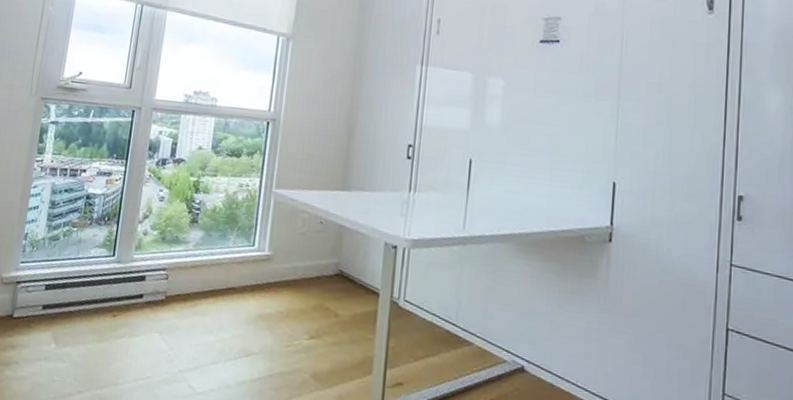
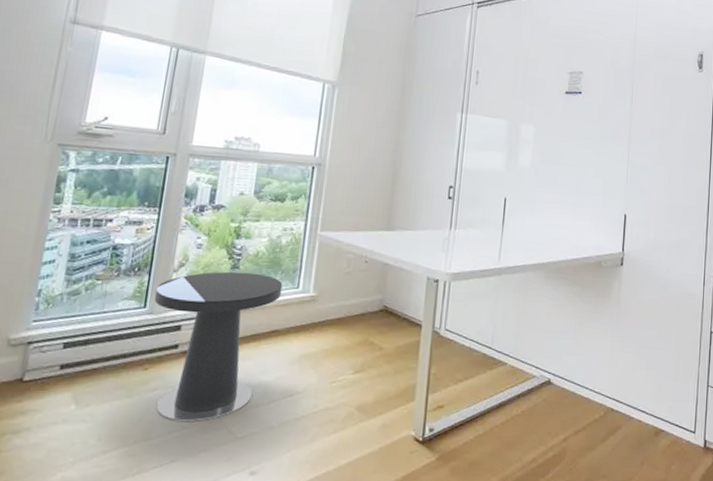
side table: none [121,225,239,373] -> present [154,271,283,422]

